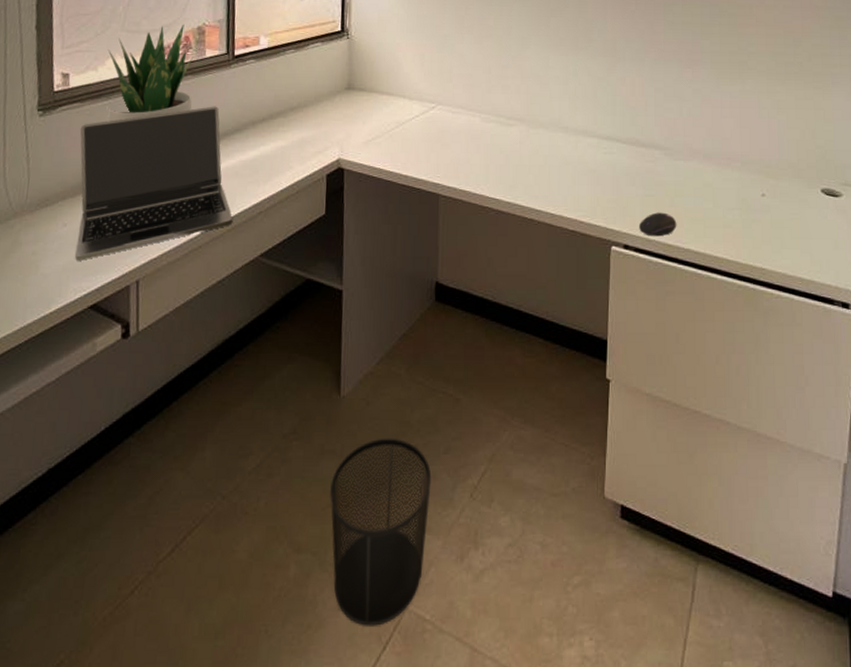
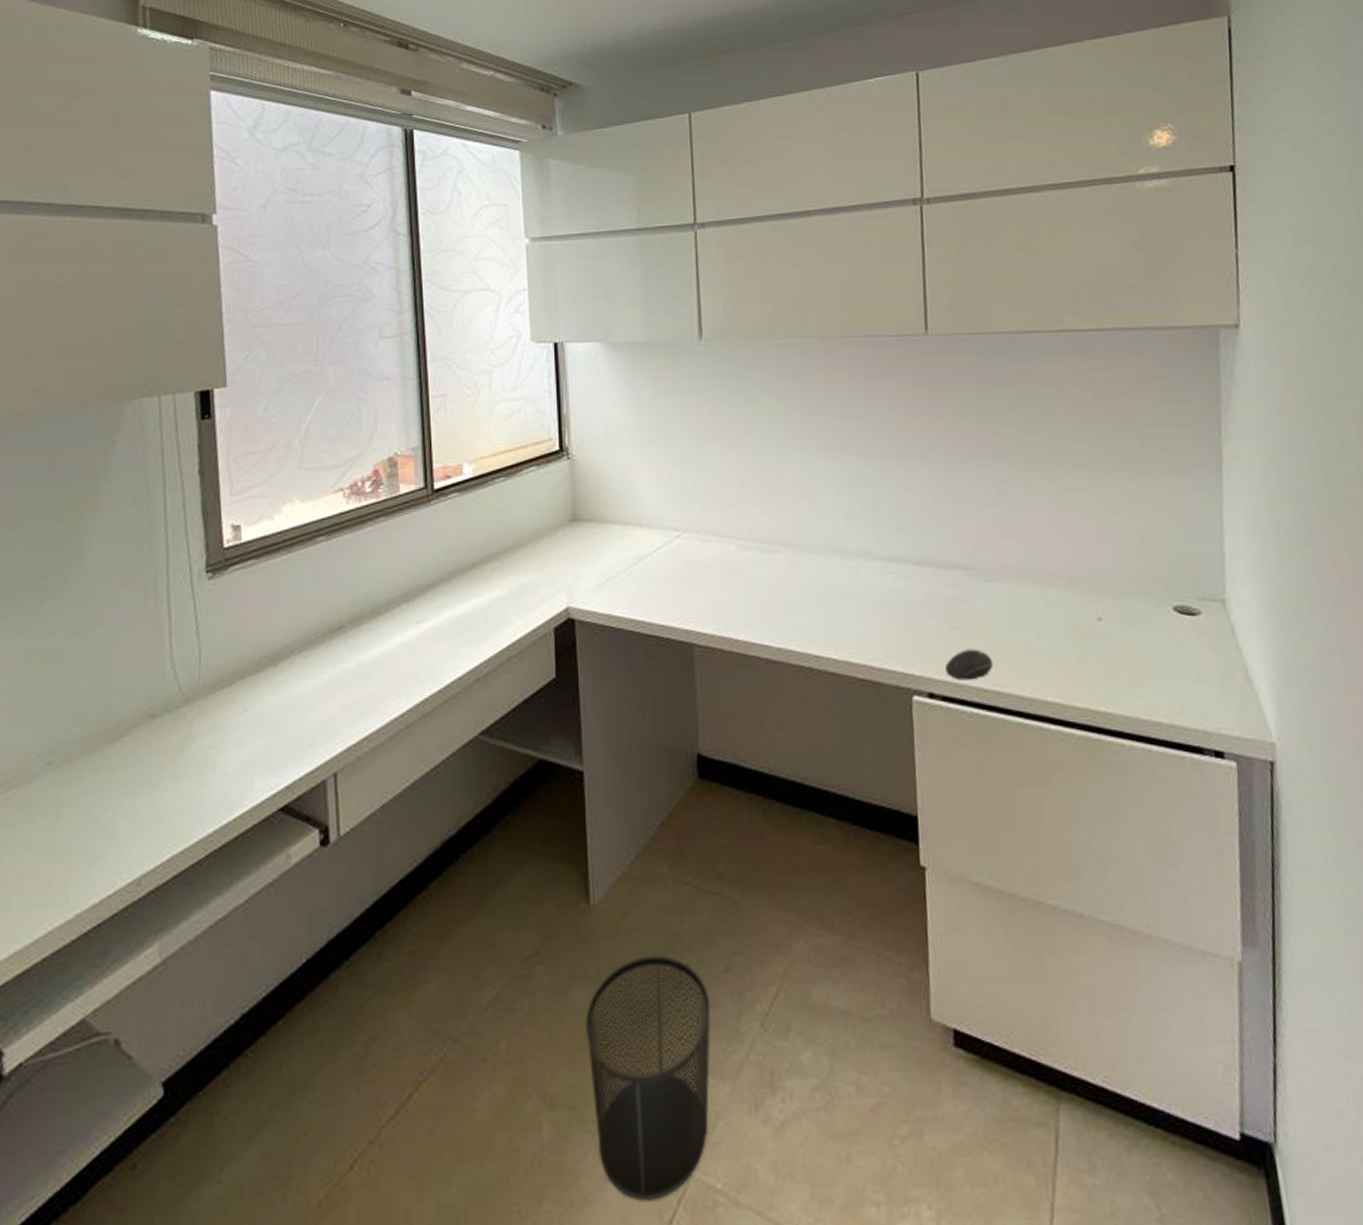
laptop: present [75,106,232,261] -> none [256,552,444,753]
planter: present [106,24,194,122] -> none [284,456,388,581]

